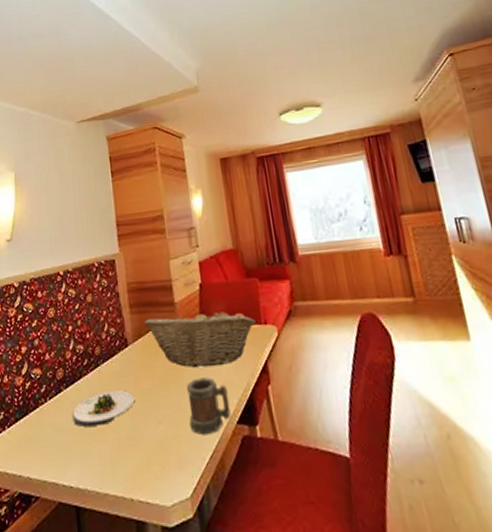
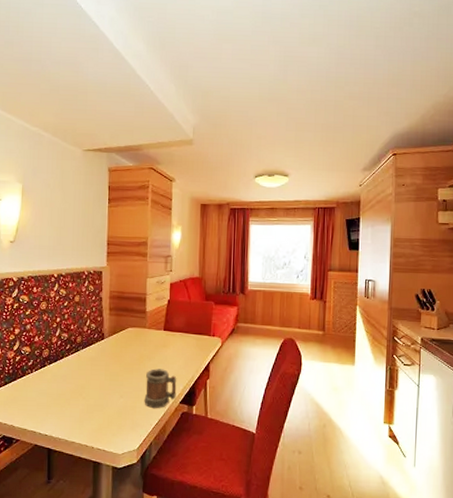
salad plate: present [73,389,135,428] -> none [53,369,105,395]
fruit basket: present [143,309,256,367] -> none [119,319,206,361]

